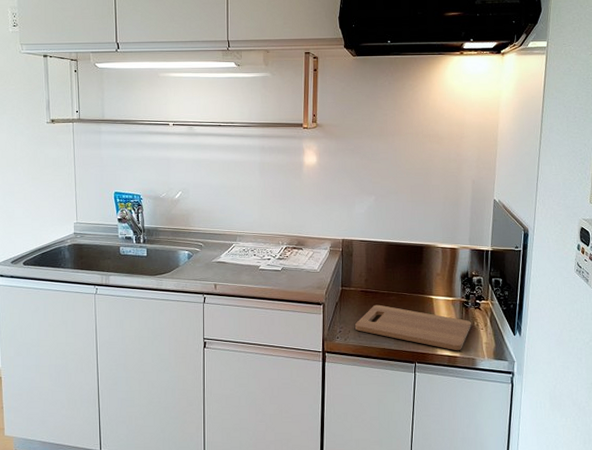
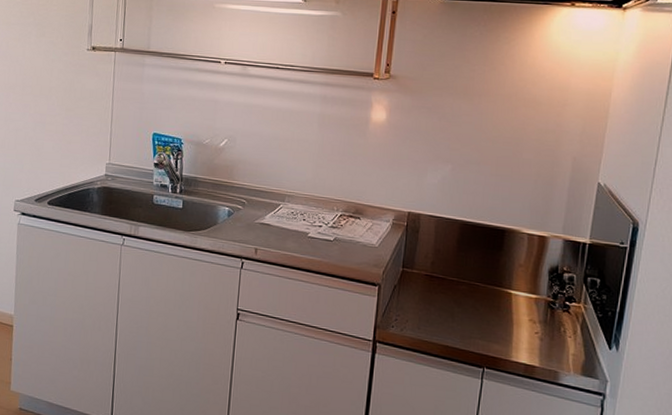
cutting board: present [355,304,471,350] -> none [415,293,557,359]

